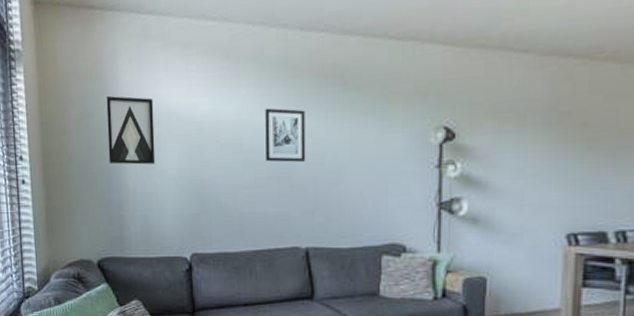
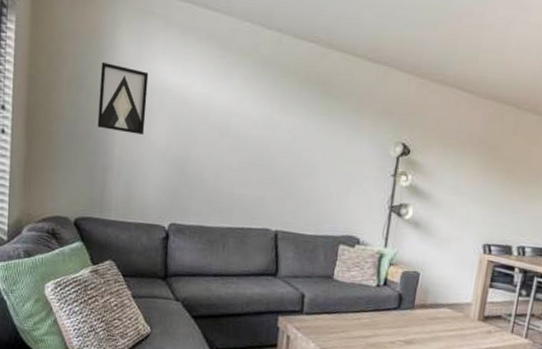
wall art: present [265,107,306,162] -> none [249,100,289,154]

